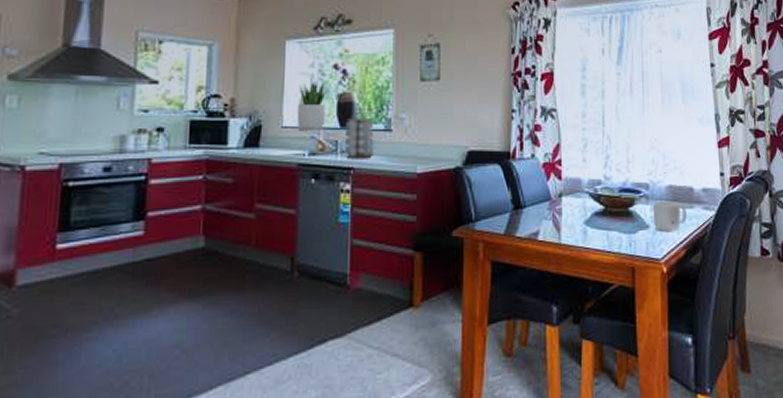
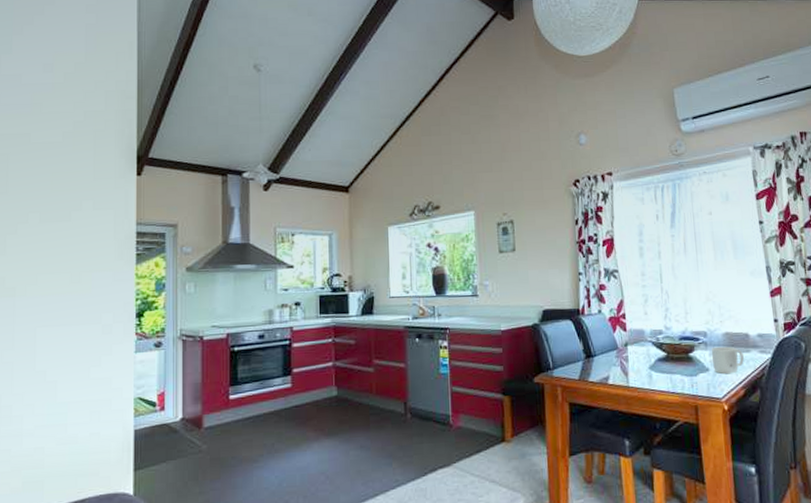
planter: present [297,80,326,131] -> none [400,257,424,300]
spice rack: present [345,111,373,159] -> none [440,281,463,321]

